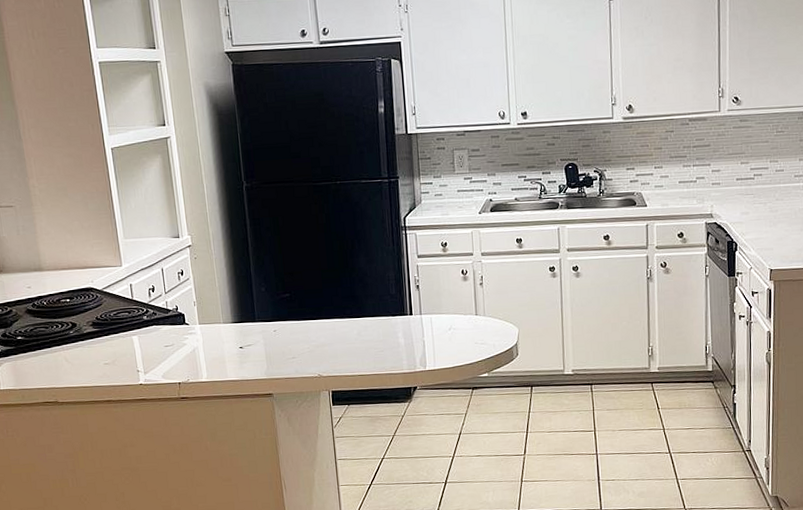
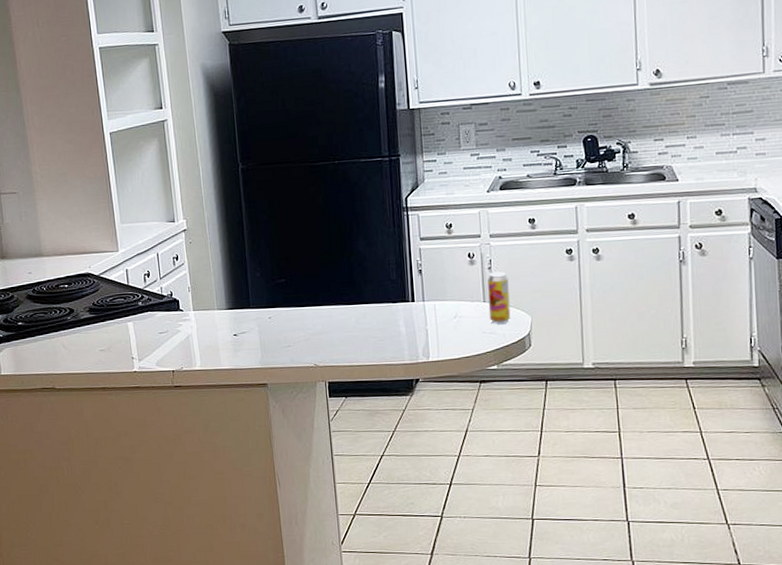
beverage can: none [479,286,500,335] -> present [487,270,511,324]

